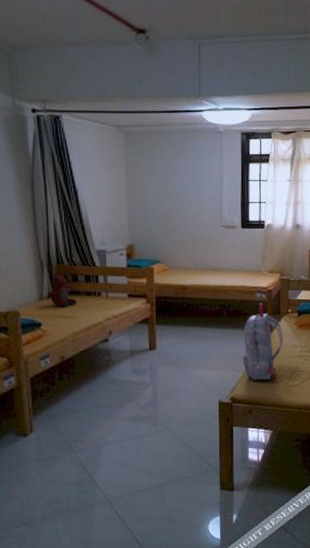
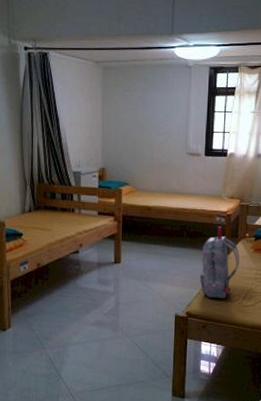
teddy bear: present [48,272,77,307] -> none [30,190,54,221]

